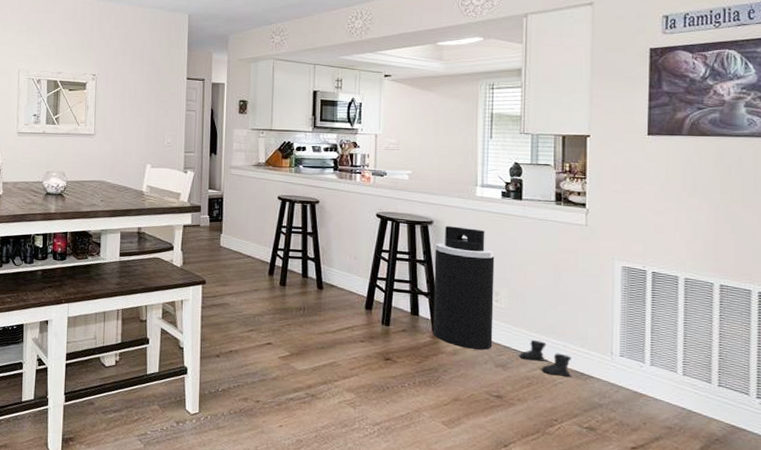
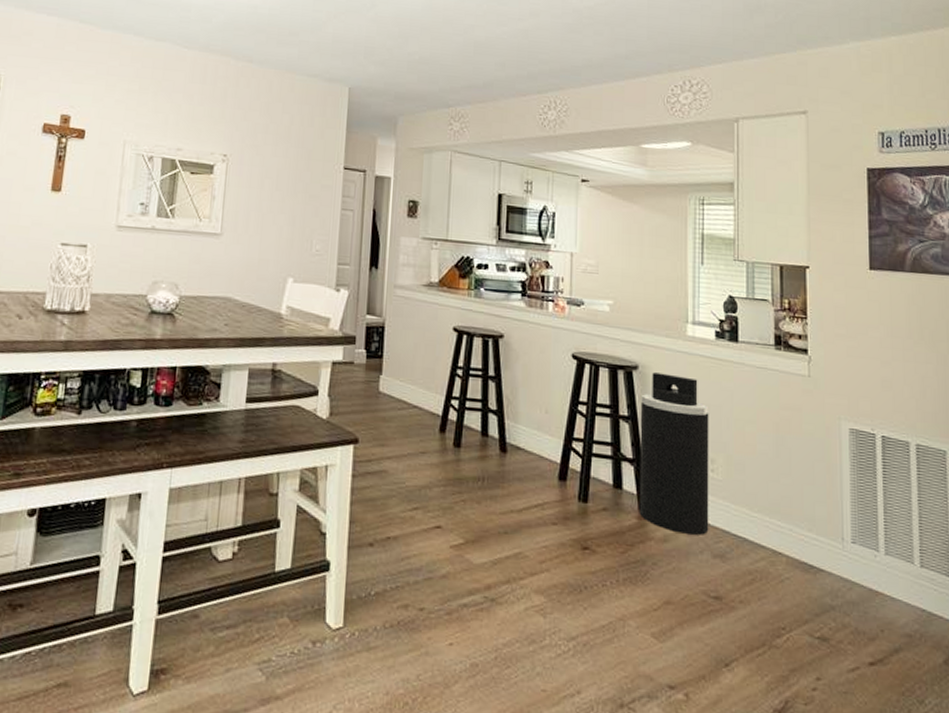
boots: present [518,339,572,377] -> none [738,521,800,570]

